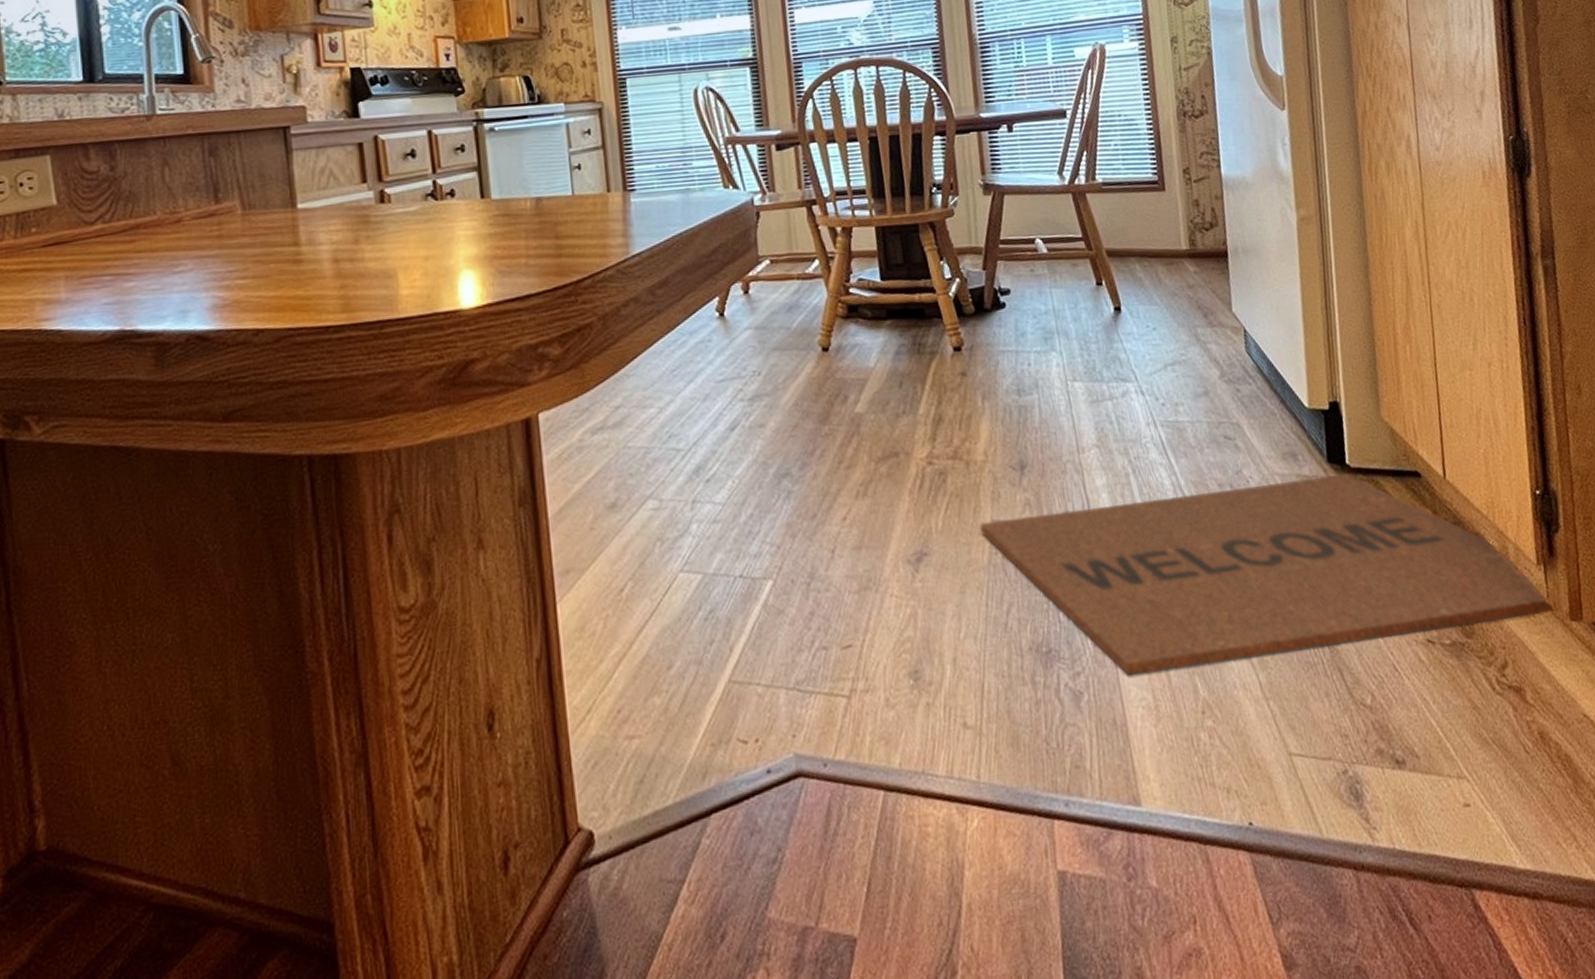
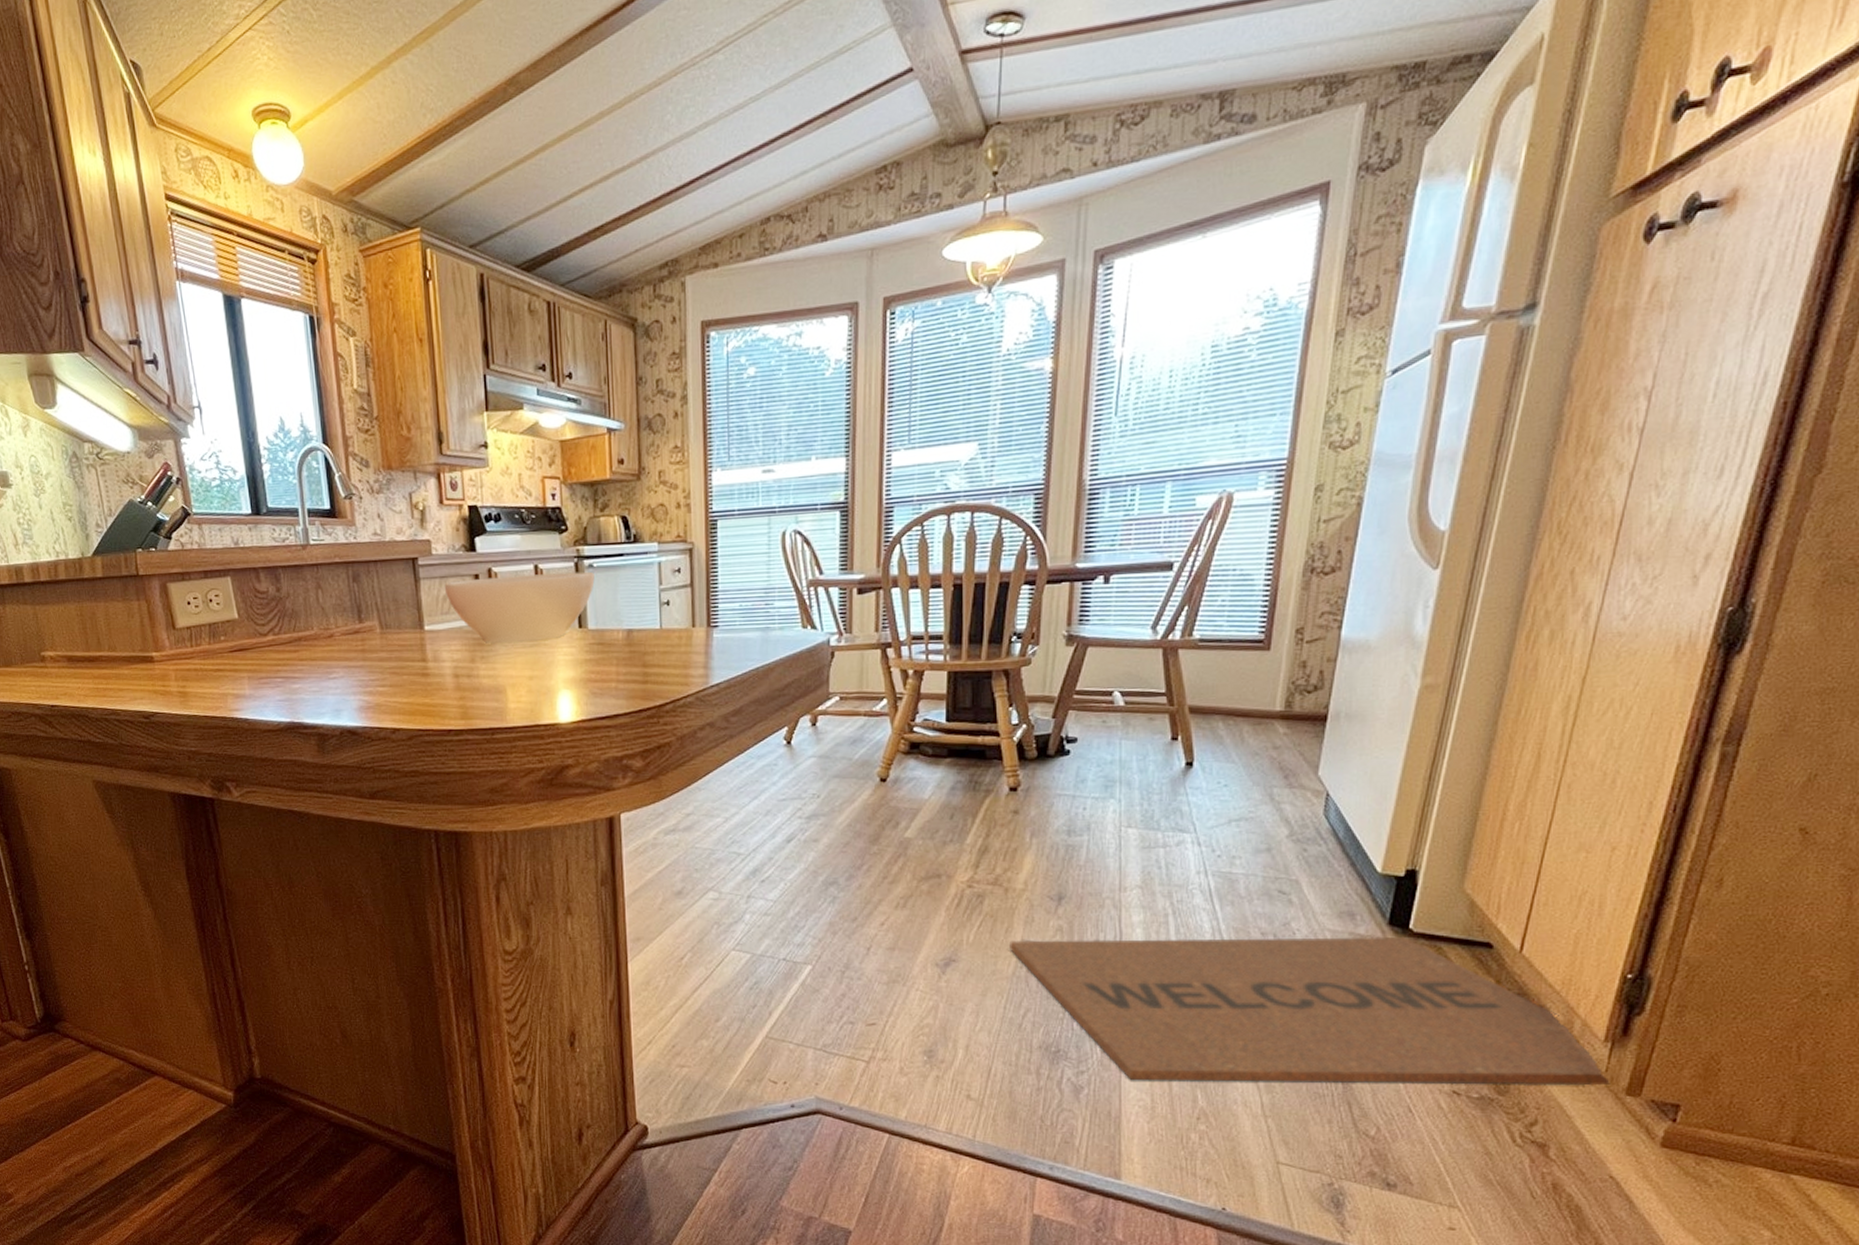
bowl: none [321,135,497,221] -> present [444,571,595,644]

